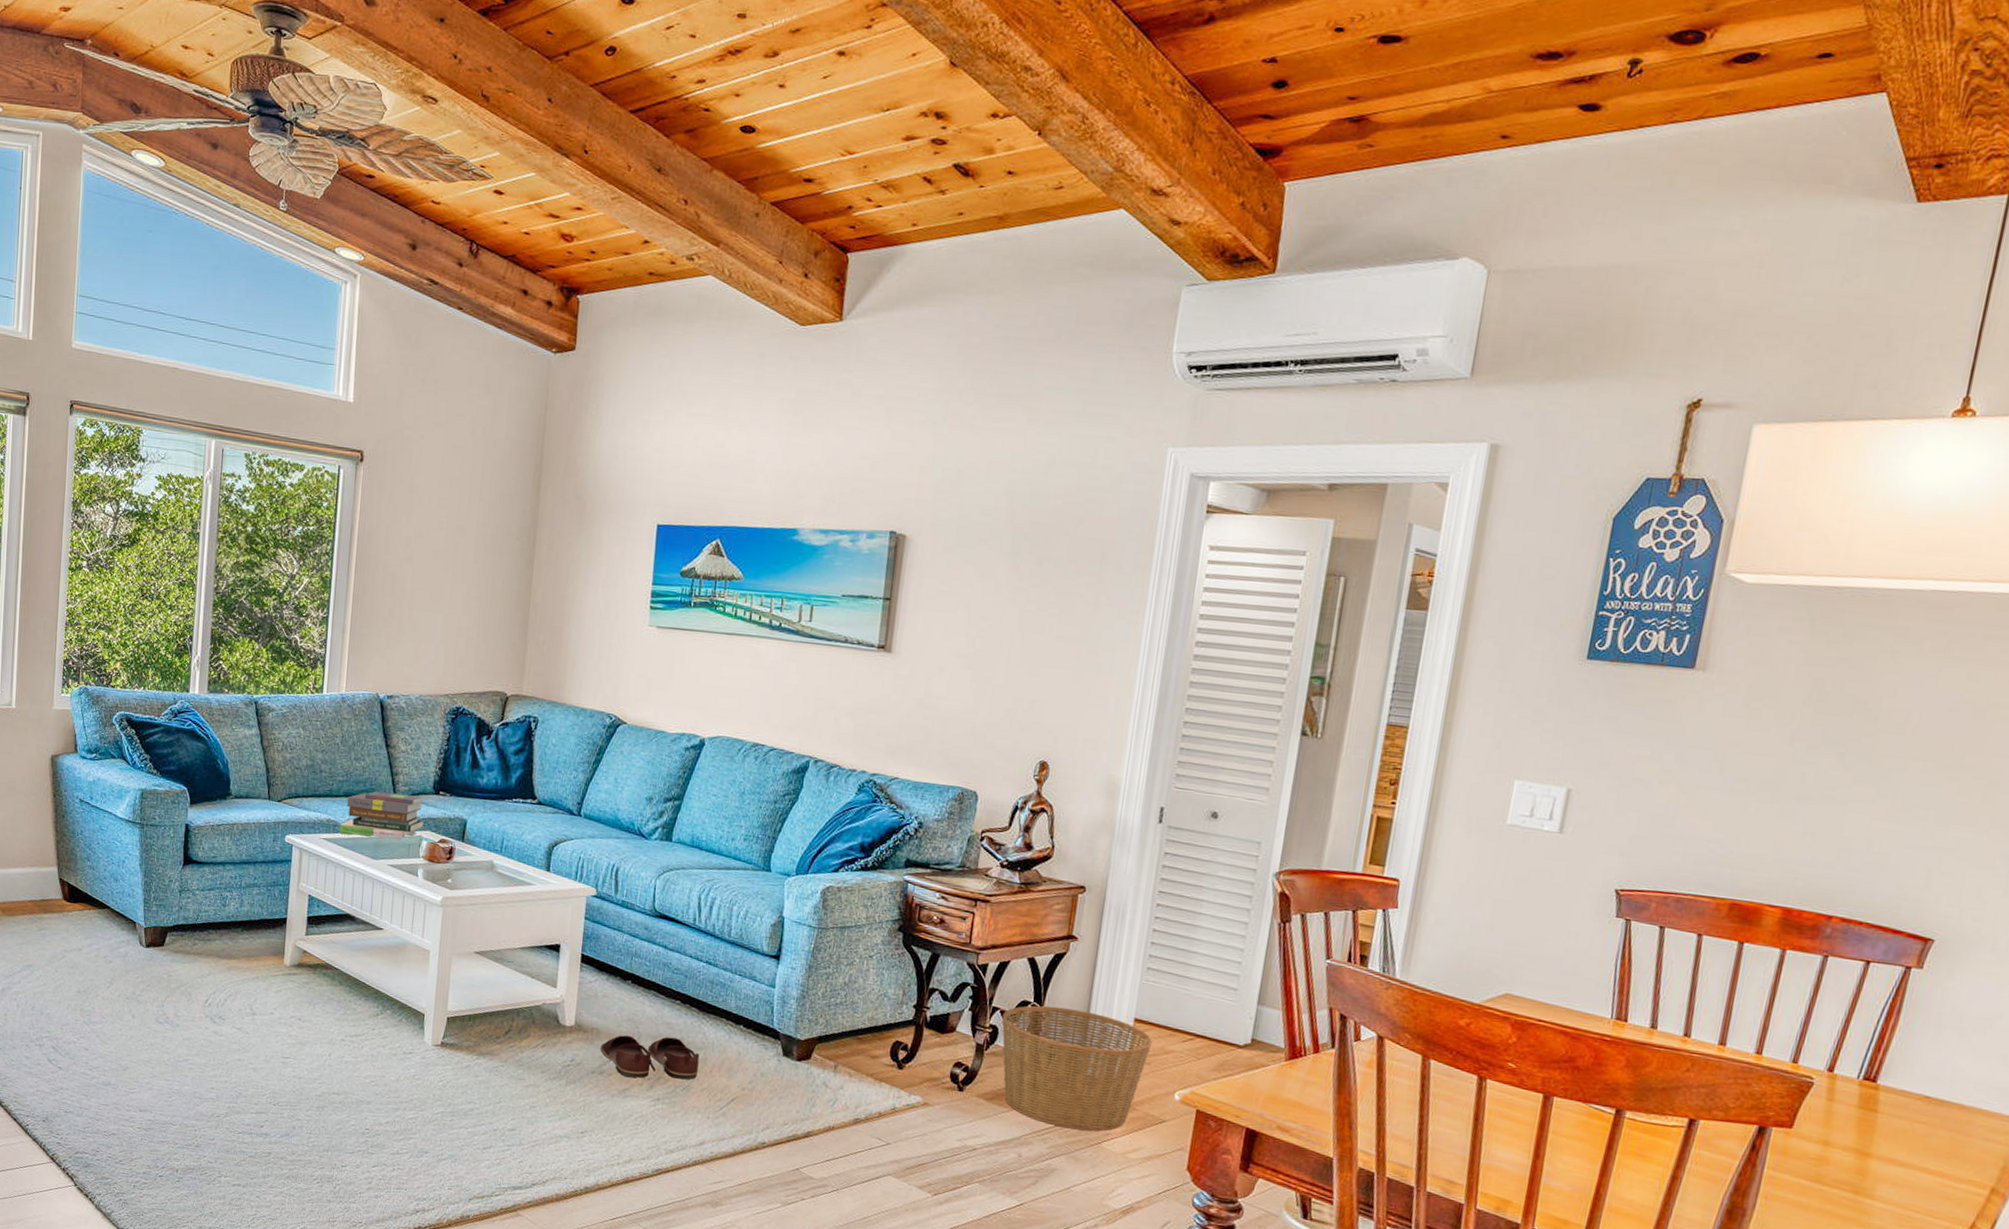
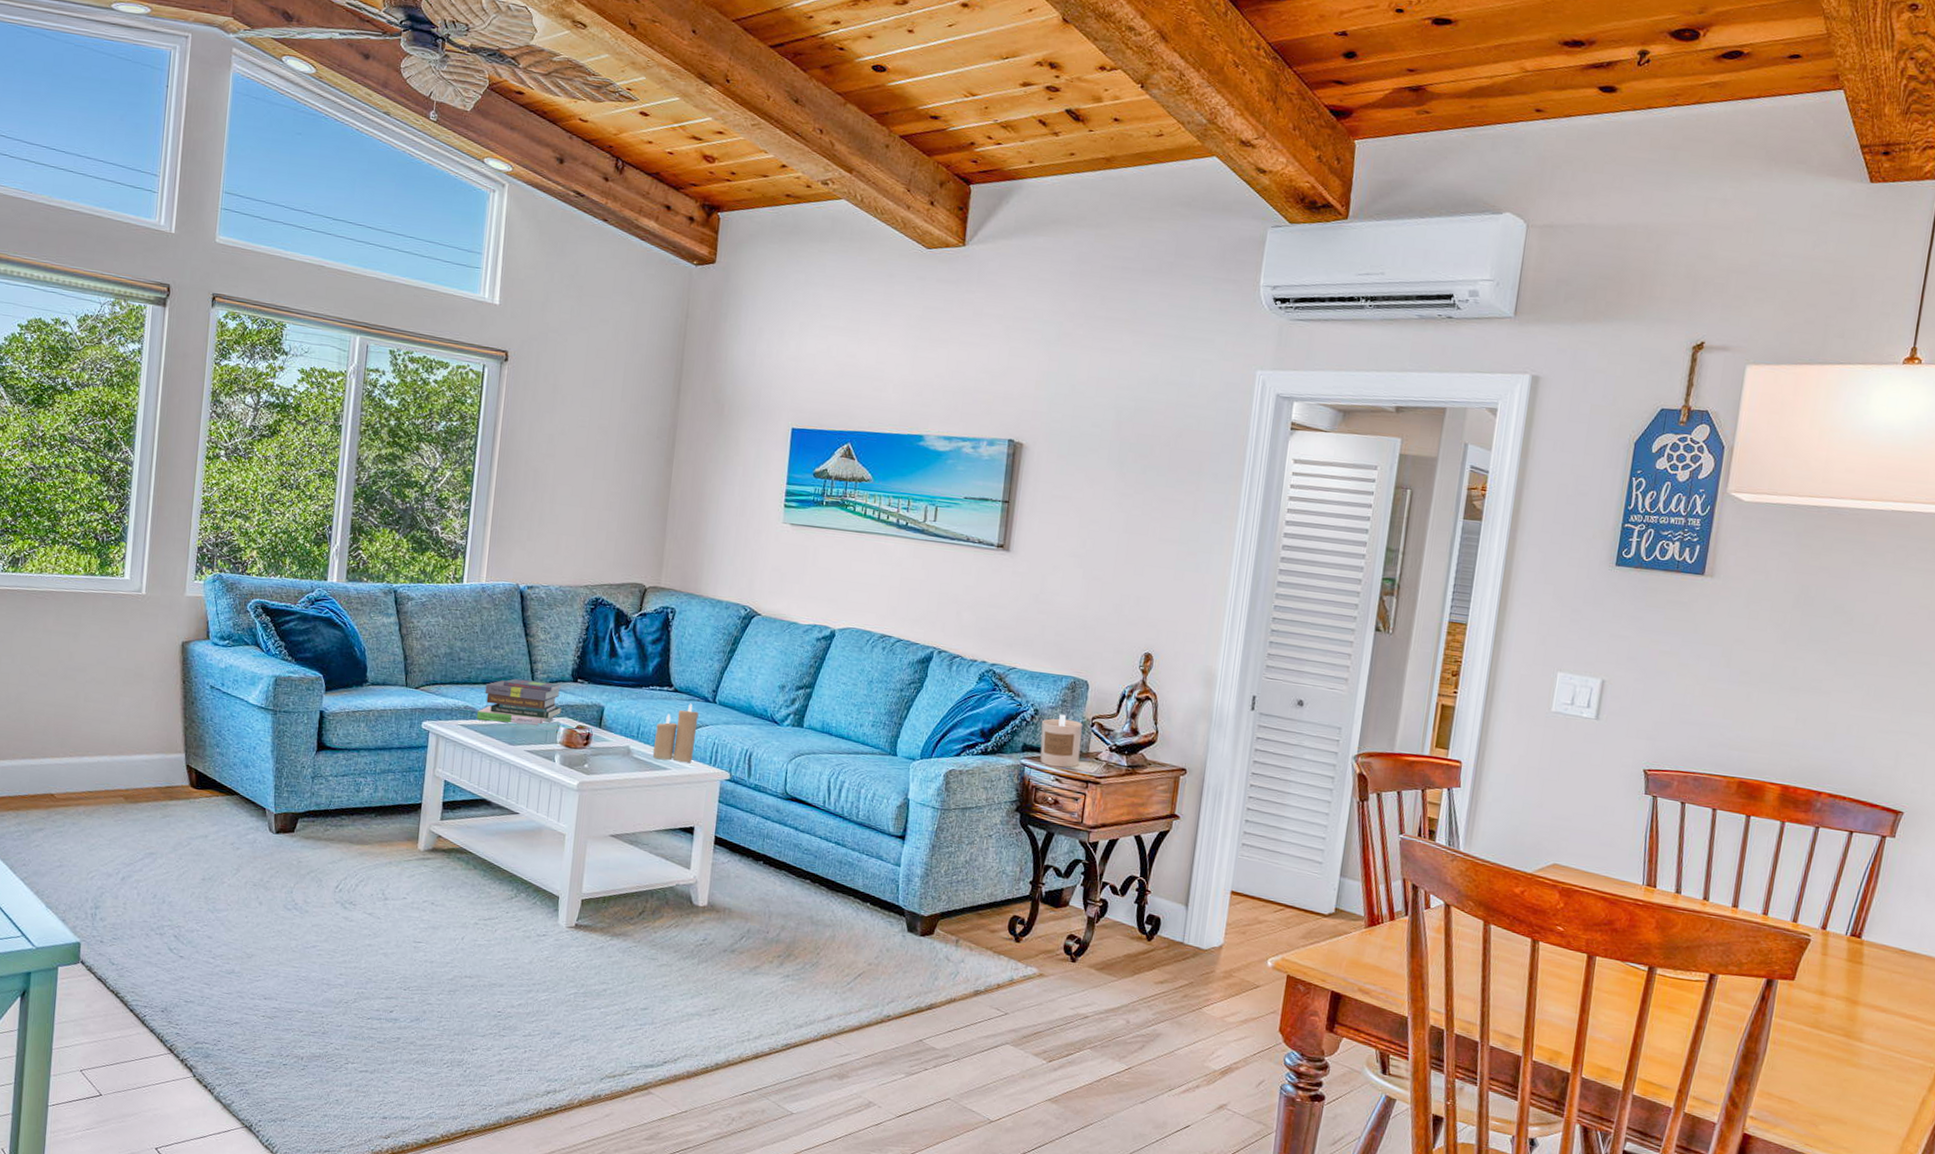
candle: none [517,816,563,879] -> present [653,703,699,763]
sandal: present [600,1035,699,1080] -> none [732,914,828,957]
candle: none [924,827,972,885] -> present [1040,714,1083,768]
basket: present [1001,1005,1153,1131] -> none [1111,880,1248,997]

